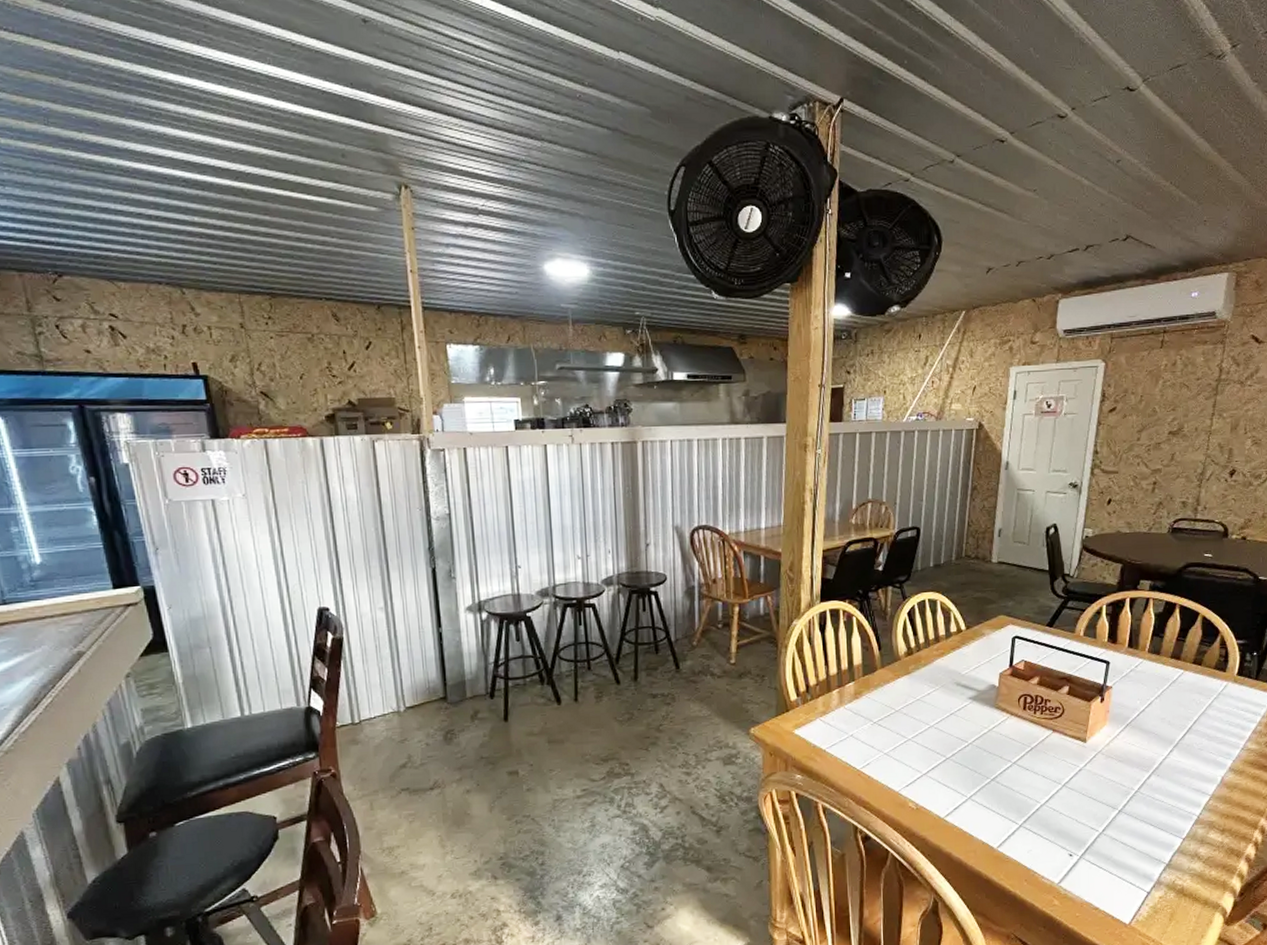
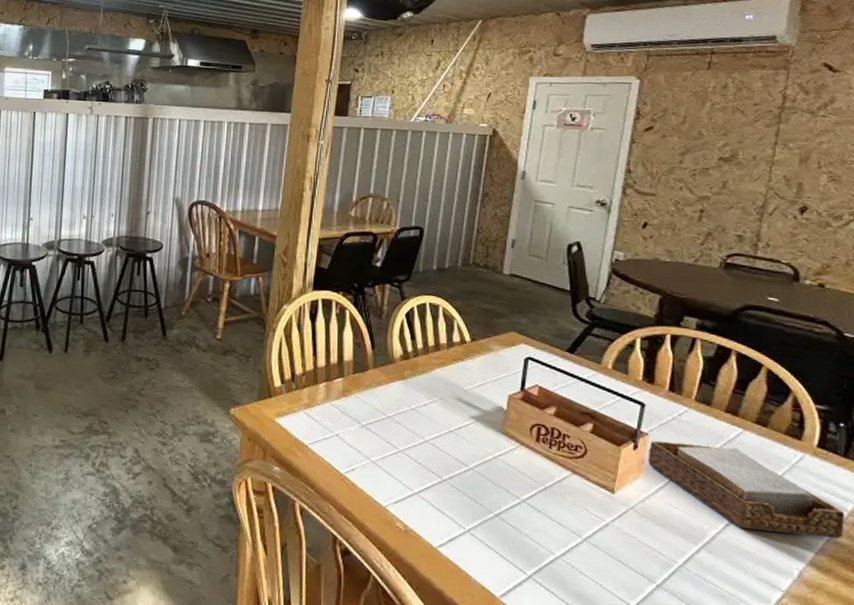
napkin holder: none [1111,687,1255,751] -> present [647,440,846,538]

